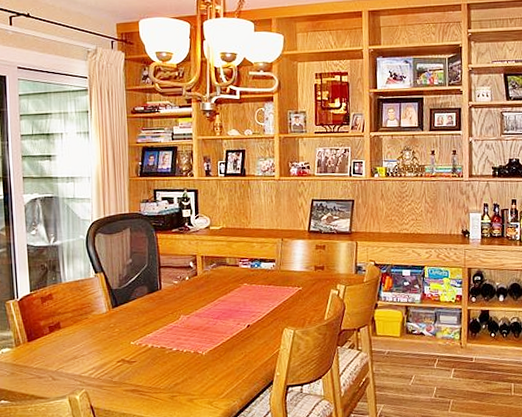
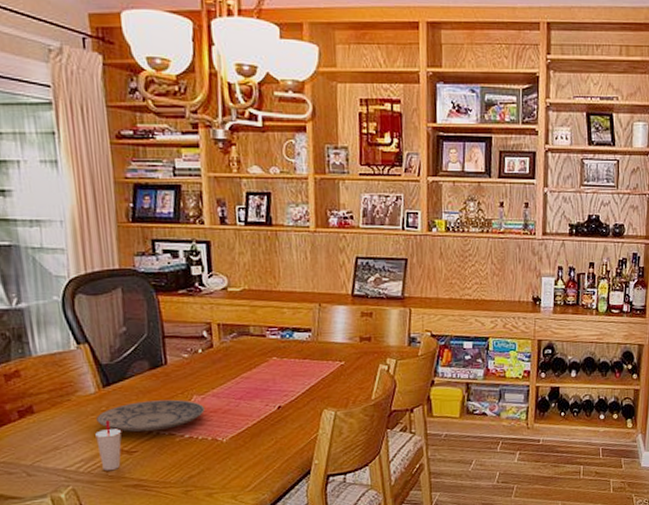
cup: none [105,334,125,377] -> present [95,419,122,470]
plate: none [106,318,189,345] -> present [96,399,205,432]

